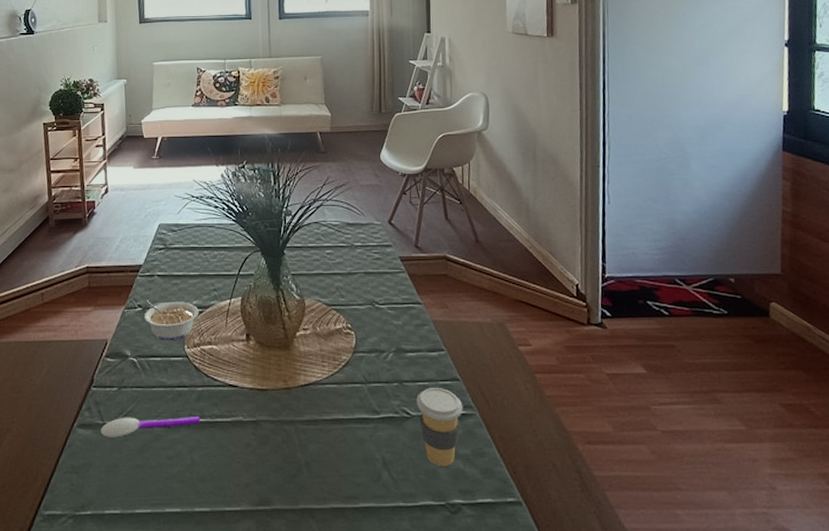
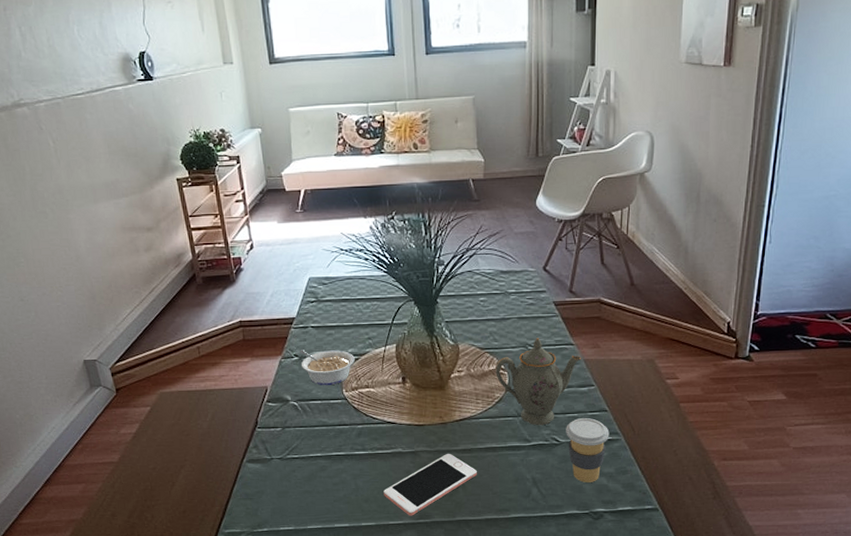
spoon: present [100,415,201,438] -> none [268,449,362,470]
cell phone: none [221,424,322,501] -> present [384,453,477,516]
teapot: none [342,295,429,395] -> present [495,338,581,426]

